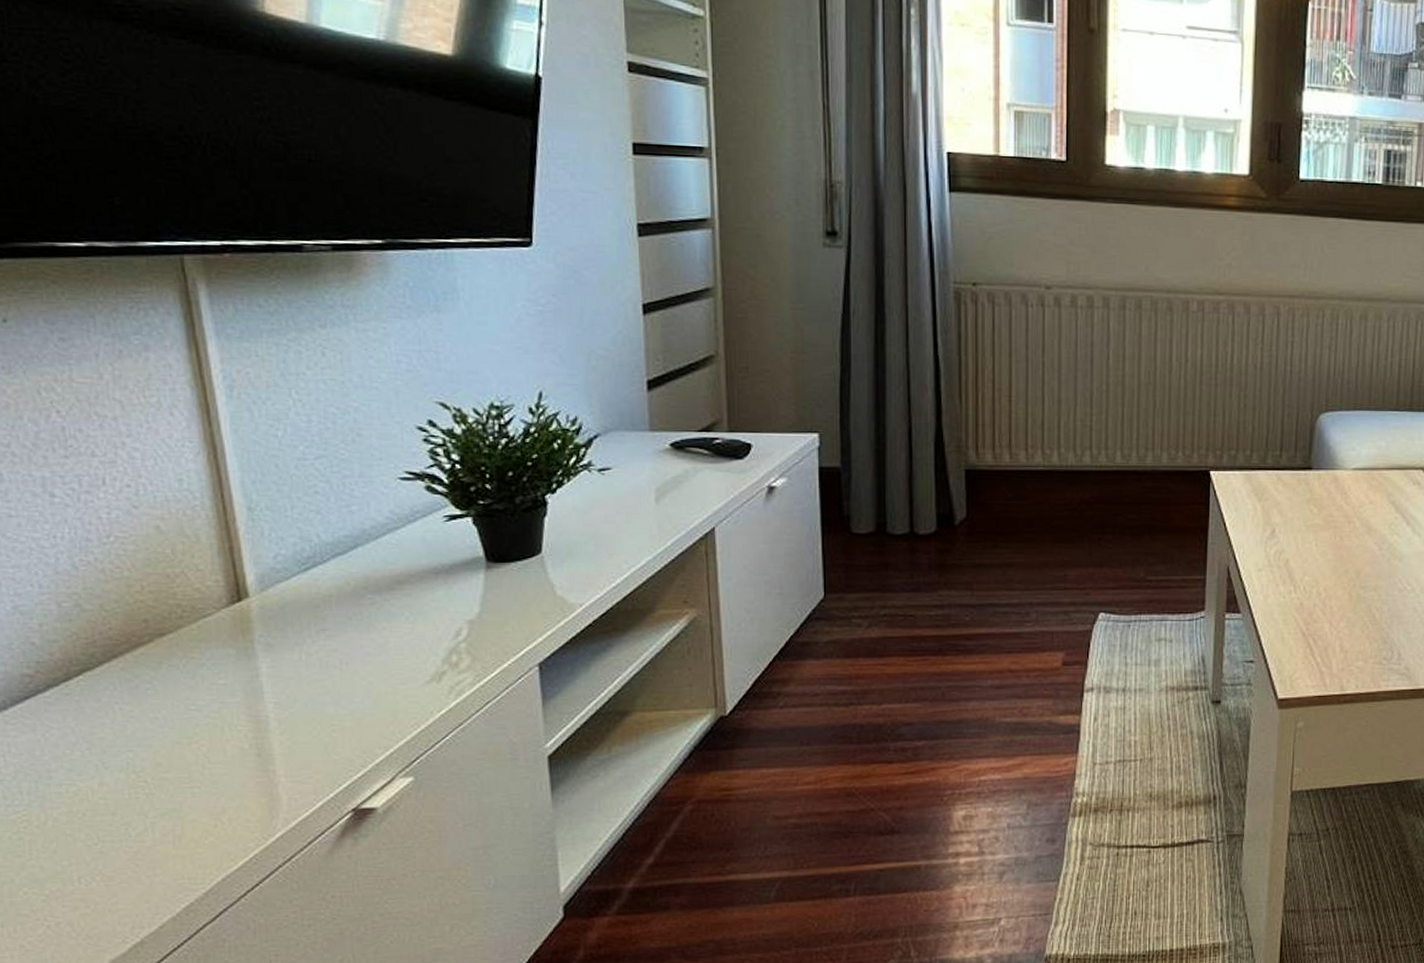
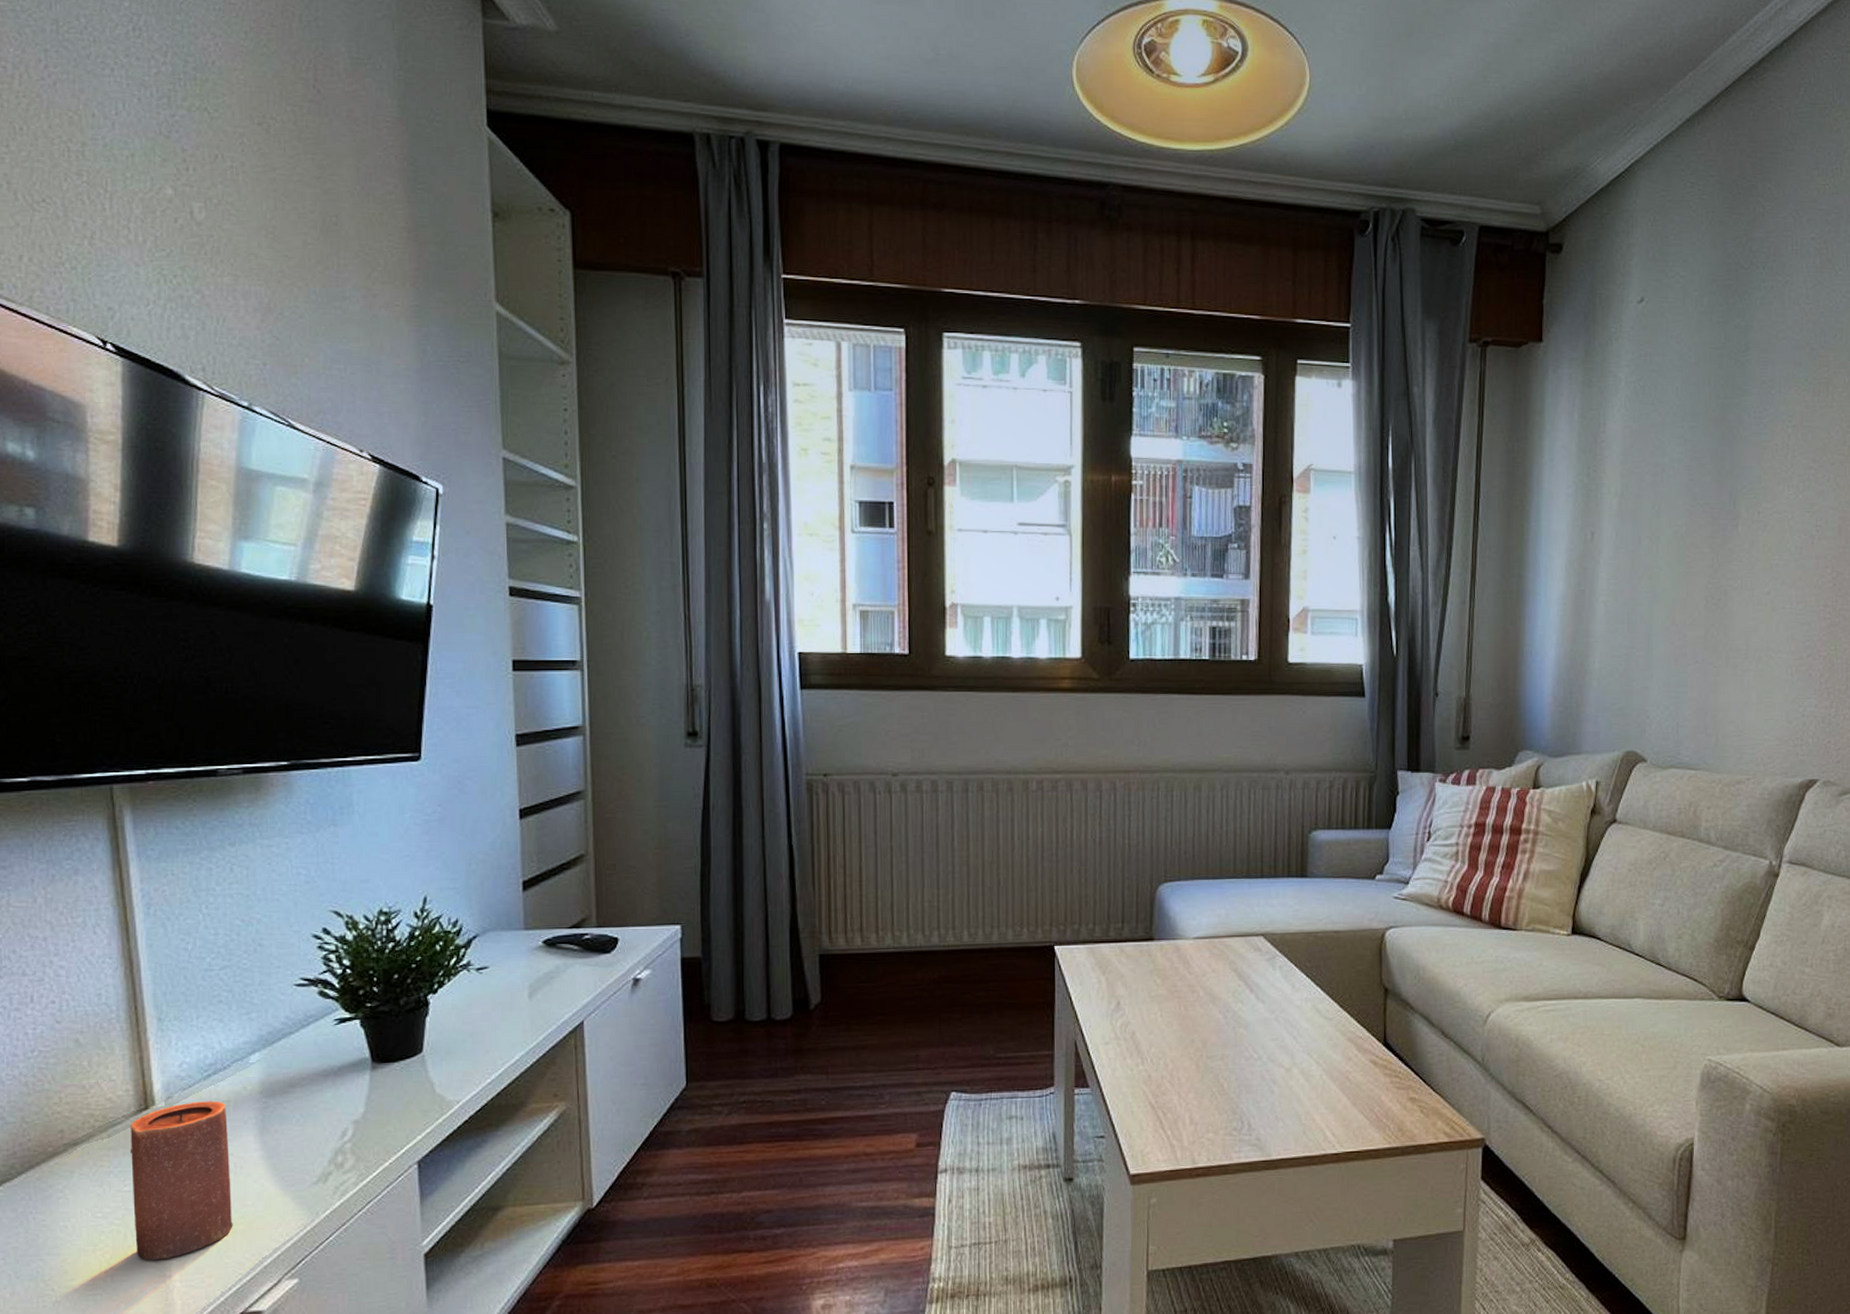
candle: none [222,595,341,754] -> present [129,1101,233,1260]

